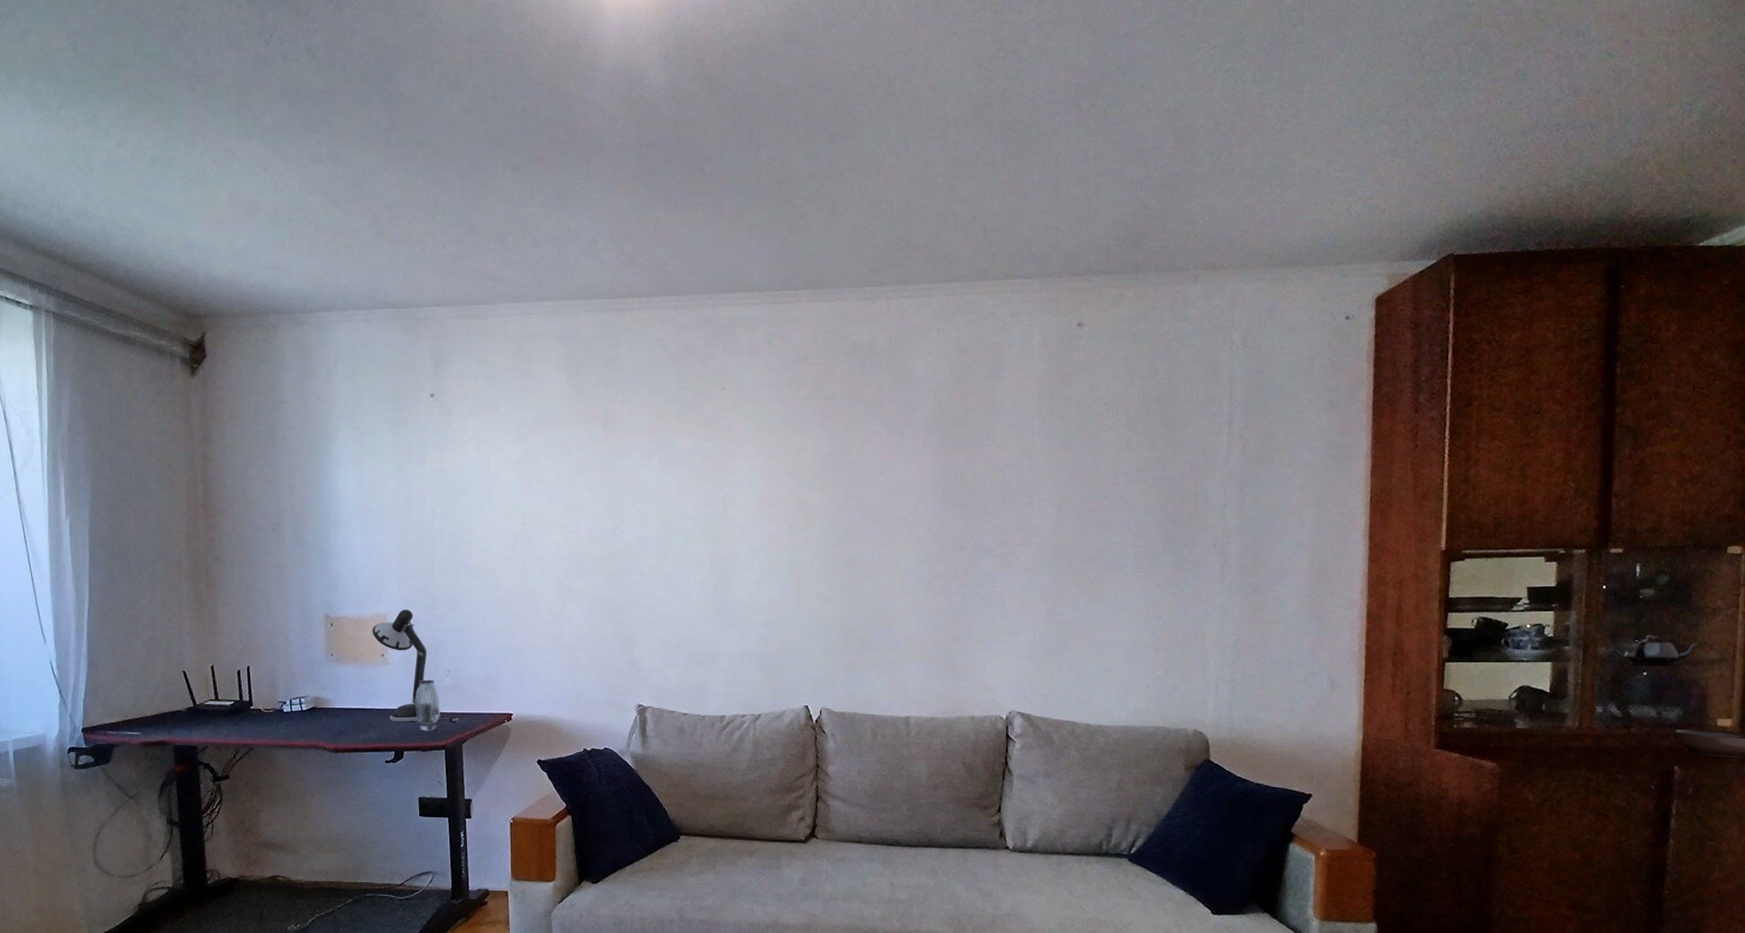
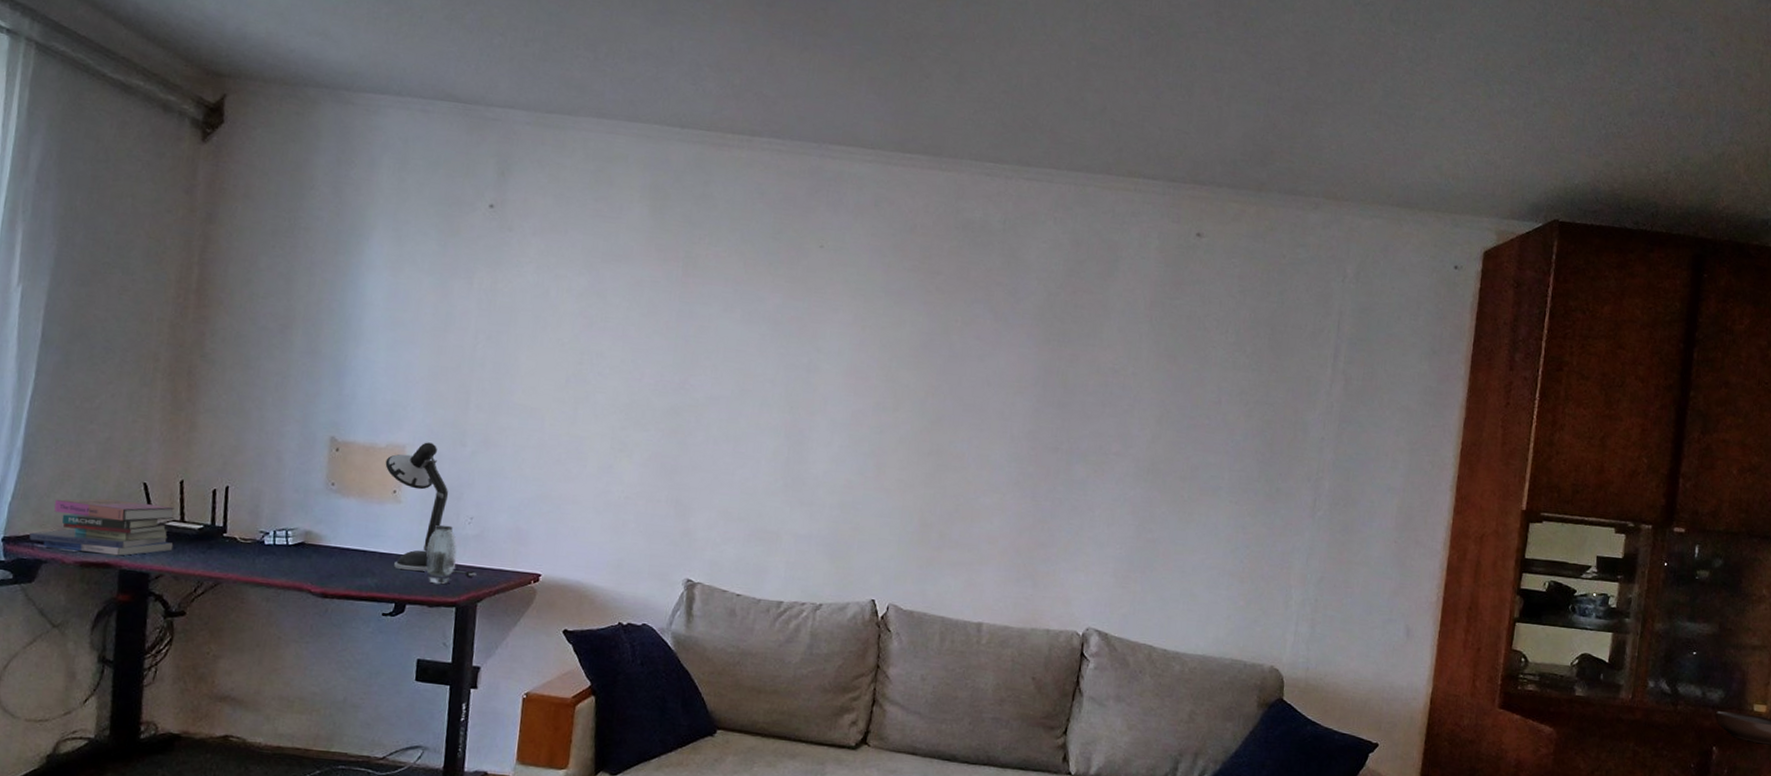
books: none [102,687,213,734] -> present [29,498,174,556]
teapot: present [1613,635,1701,666] -> none [1668,616,1746,648]

